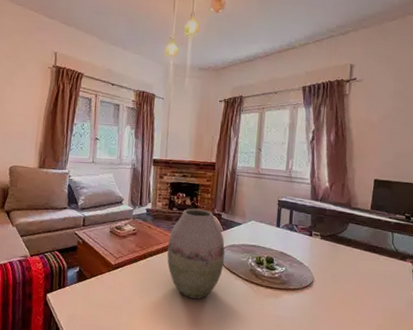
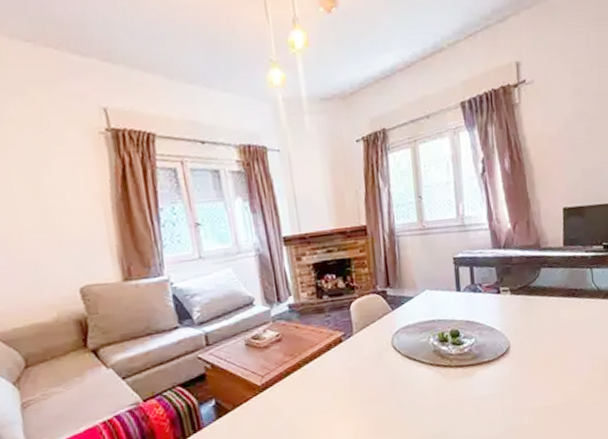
vase: present [167,208,225,299] -> none [325,289,401,403]

